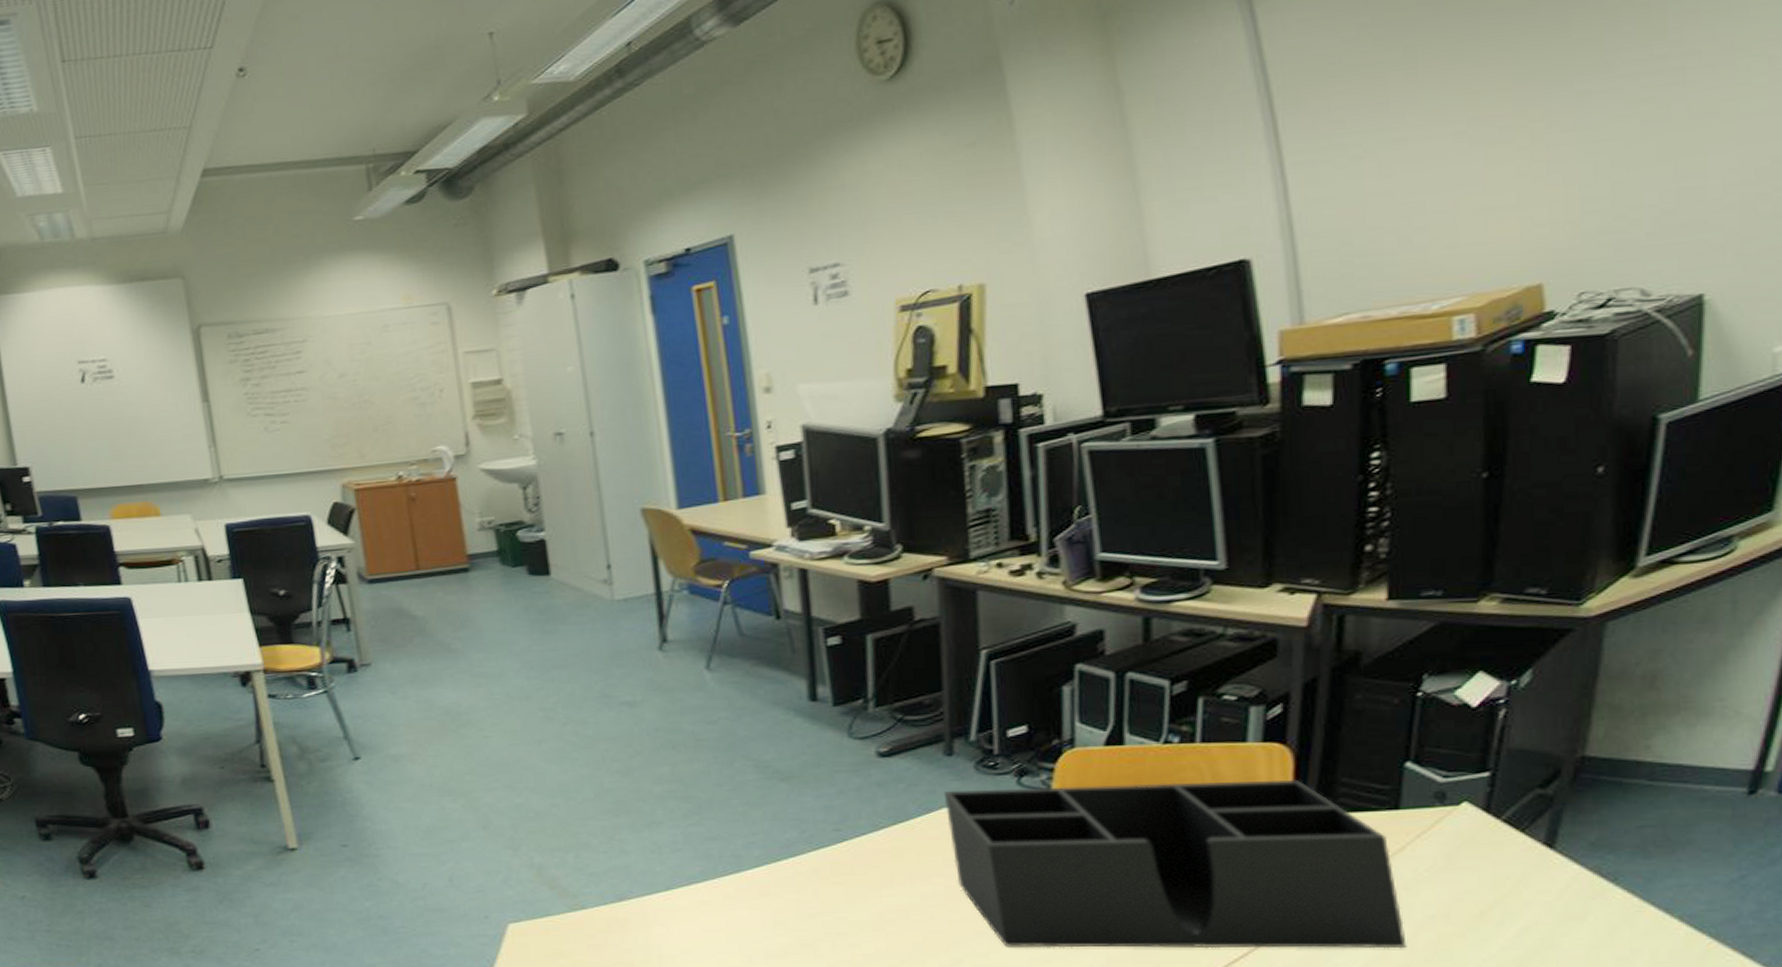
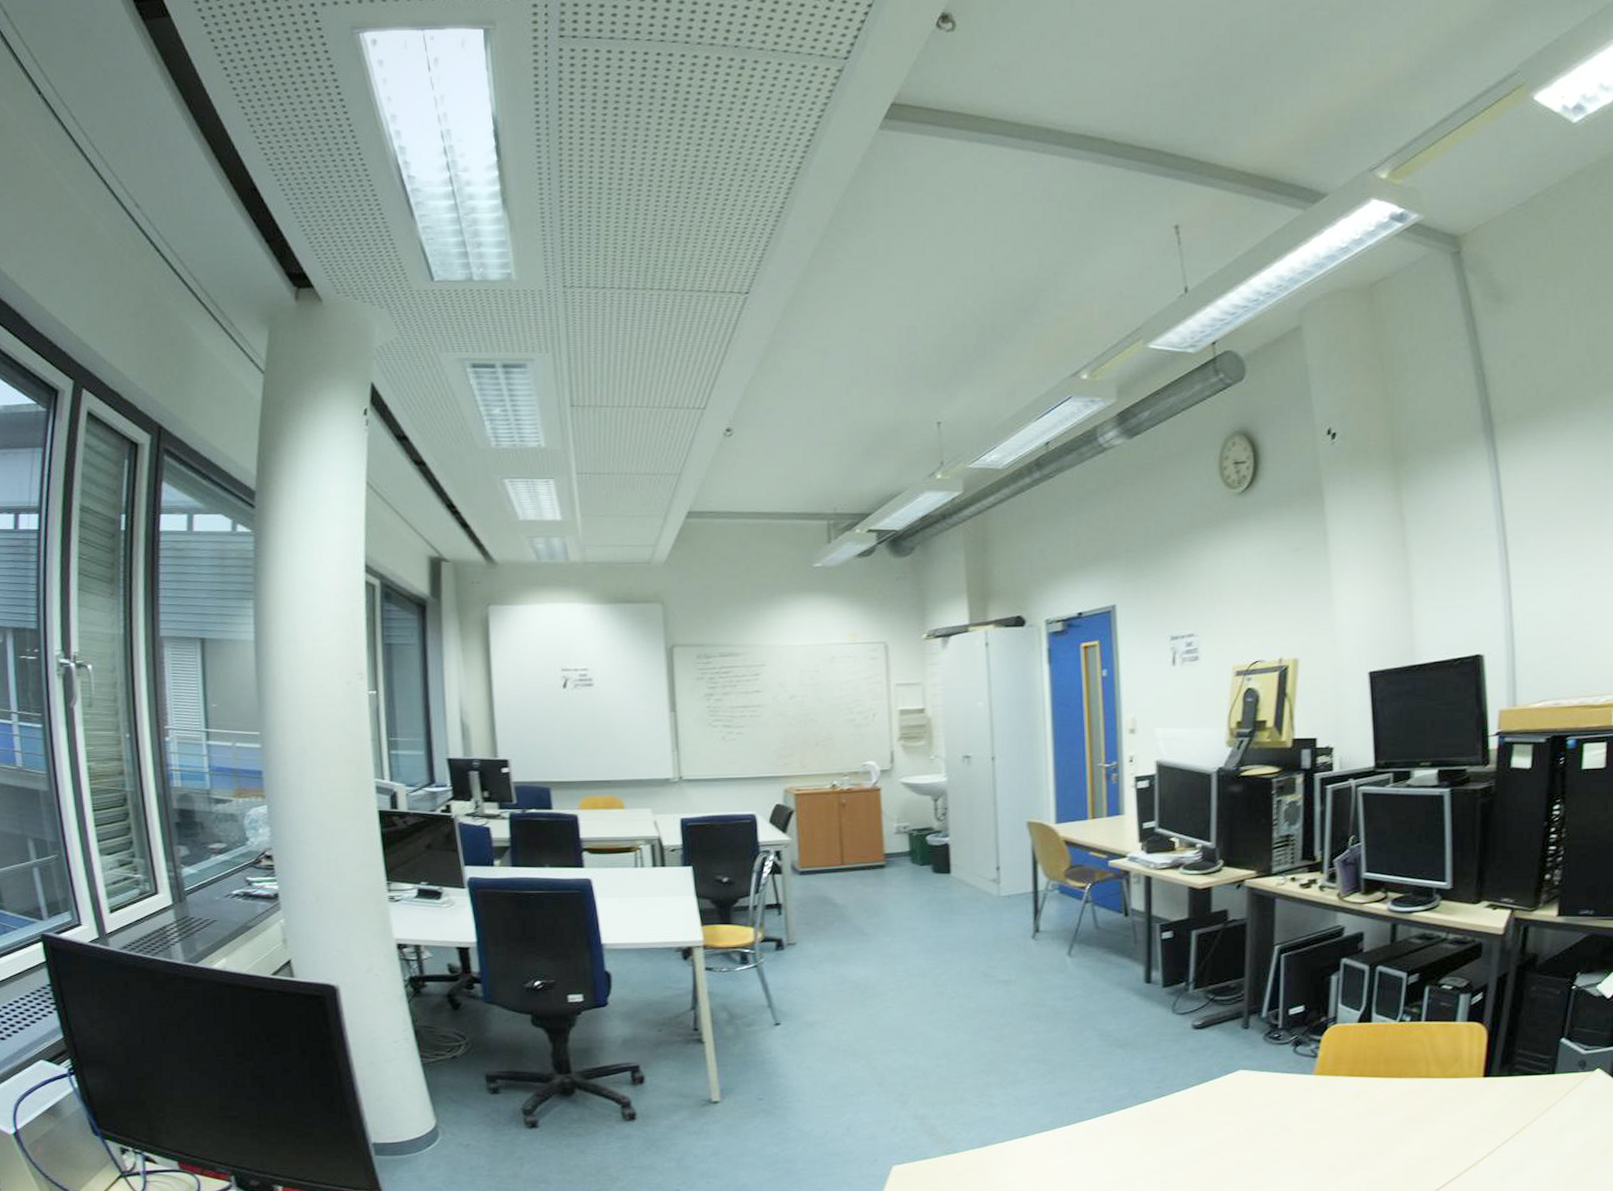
desk organizer: present [943,780,1407,949] -> none [1239,1051,1553,1182]

